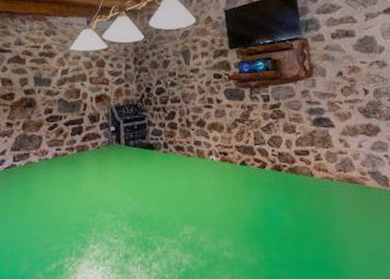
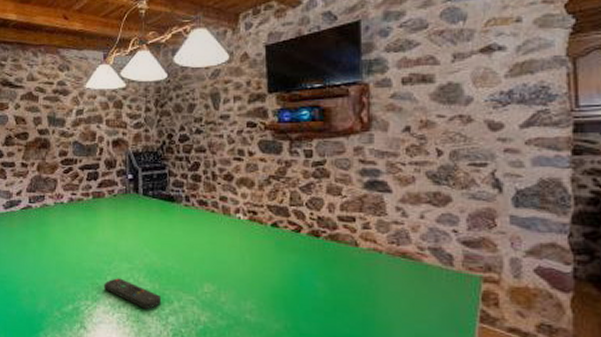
remote control: none [89,229,145,260] -> present [104,278,162,310]

